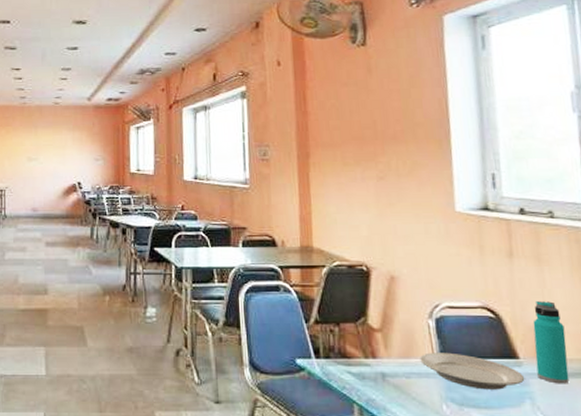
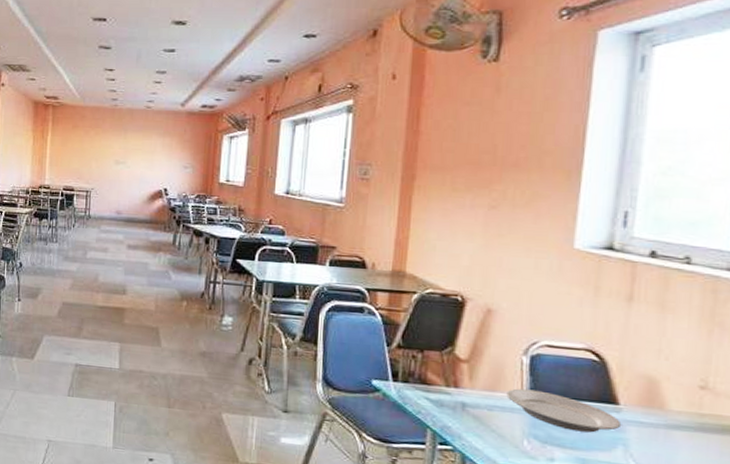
water bottle: present [532,301,570,384] -> none [637,349,679,436]

